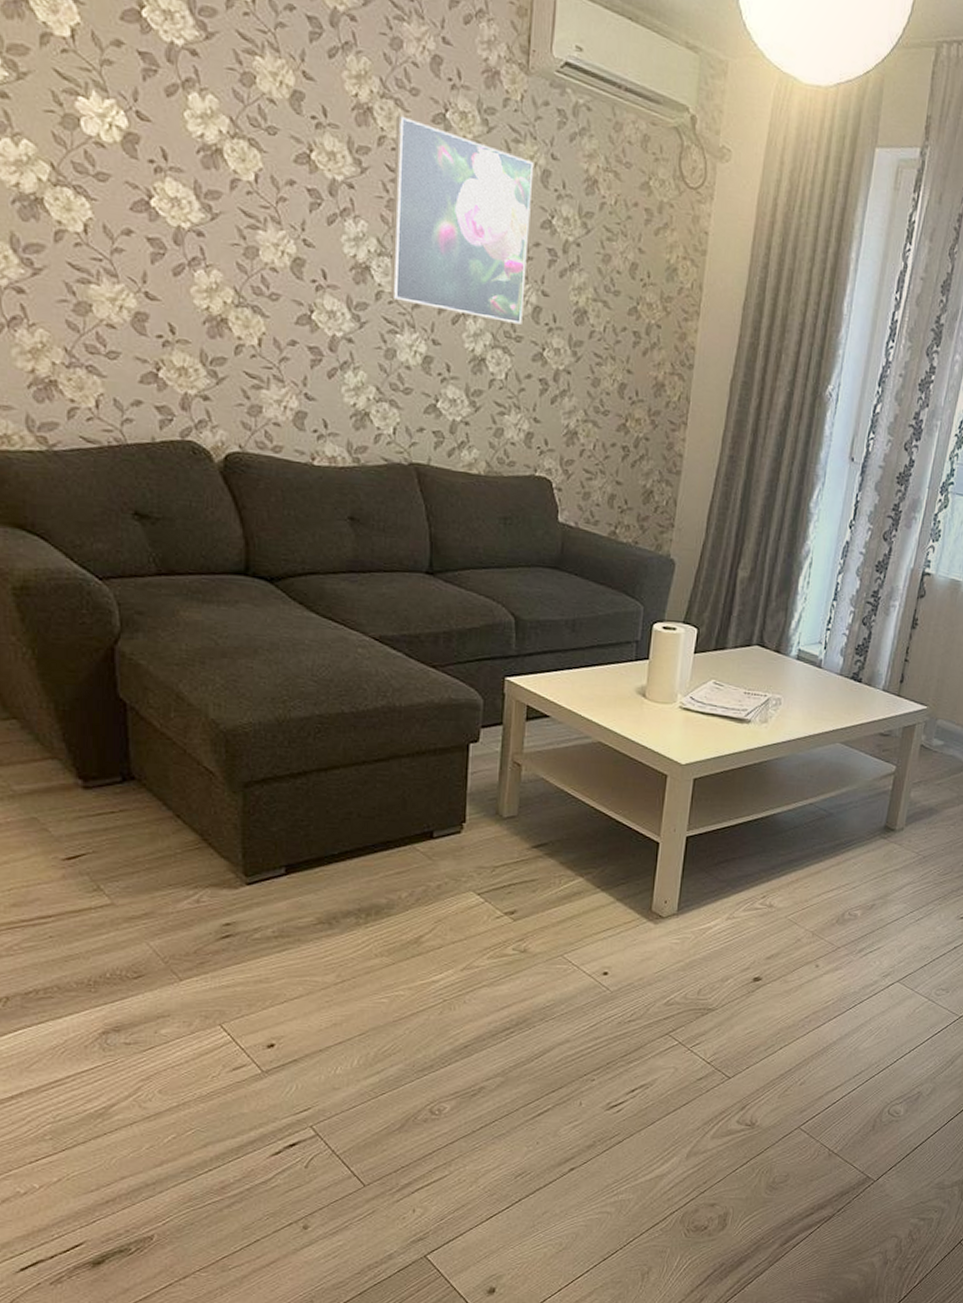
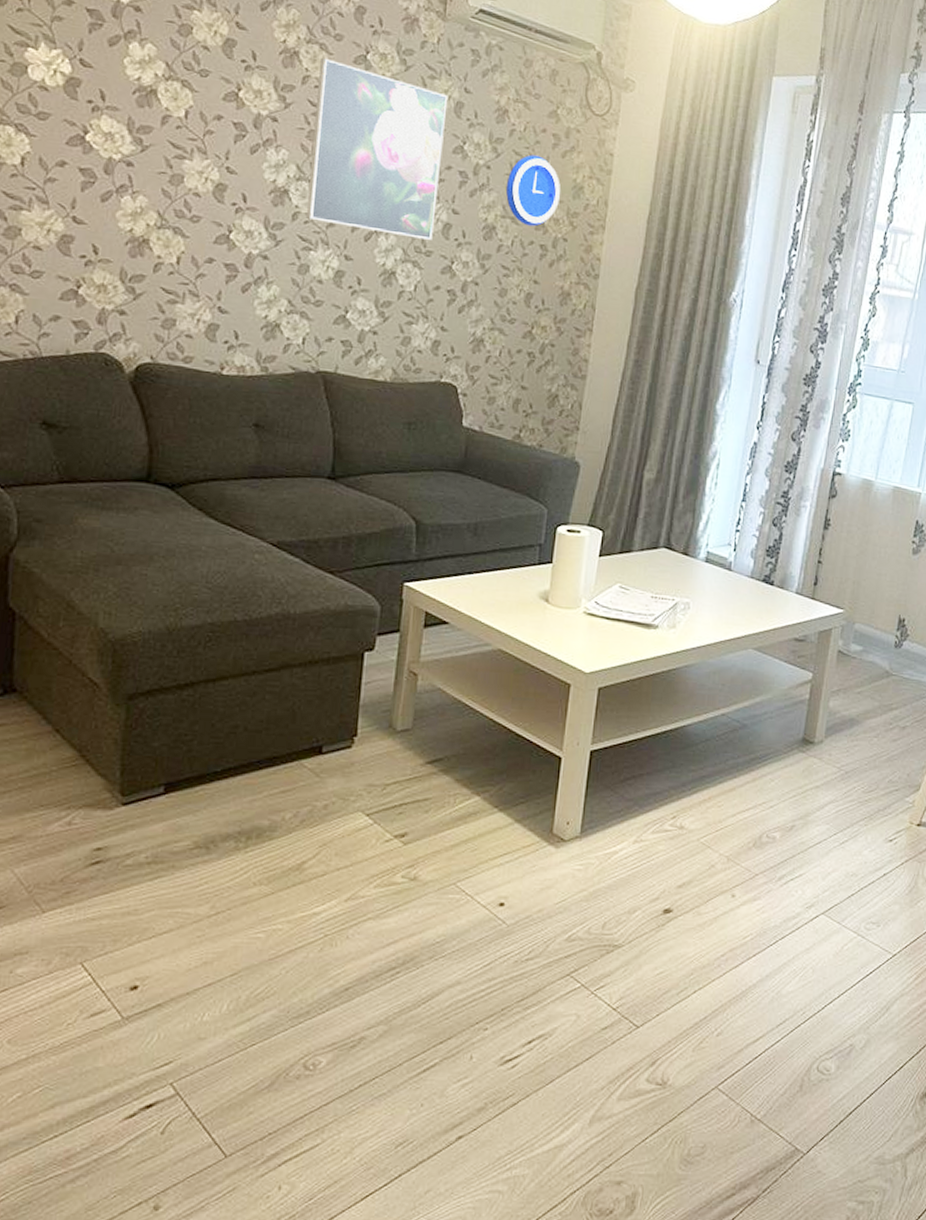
wall clock: none [596,231,653,311] -> present [505,155,560,227]

